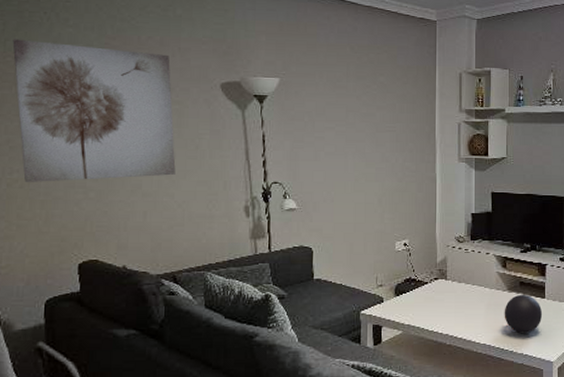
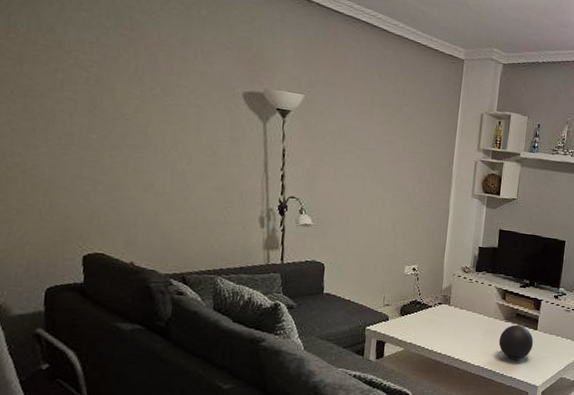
wall art: present [12,39,176,182] -> none [17,14,192,178]

